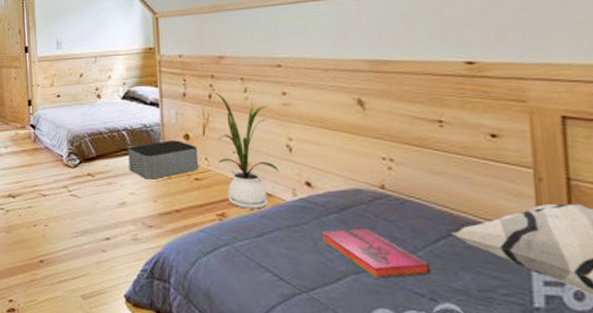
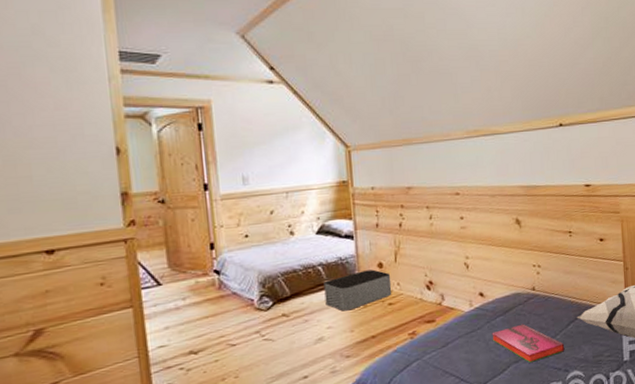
house plant: present [210,90,280,209] -> none [400,219,460,325]

